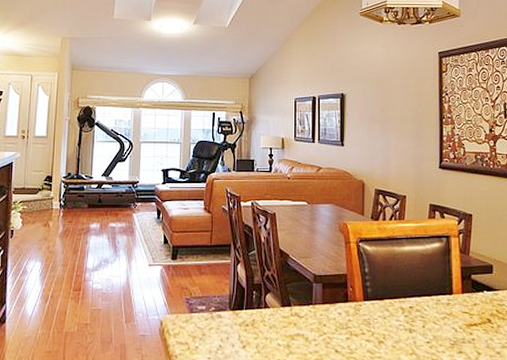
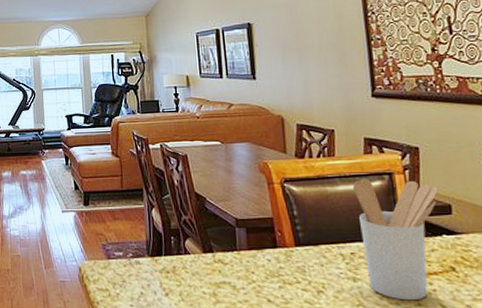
utensil holder: none [417,240,484,349] -> present [353,178,439,301]

